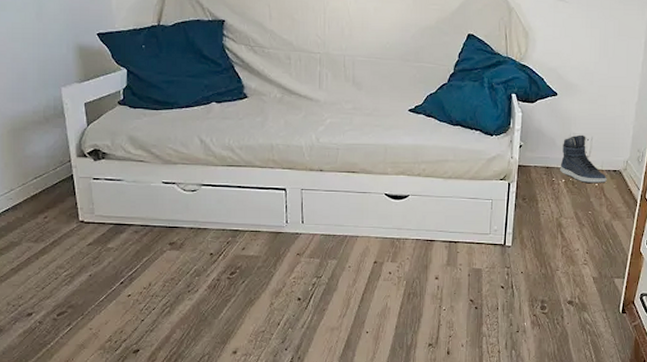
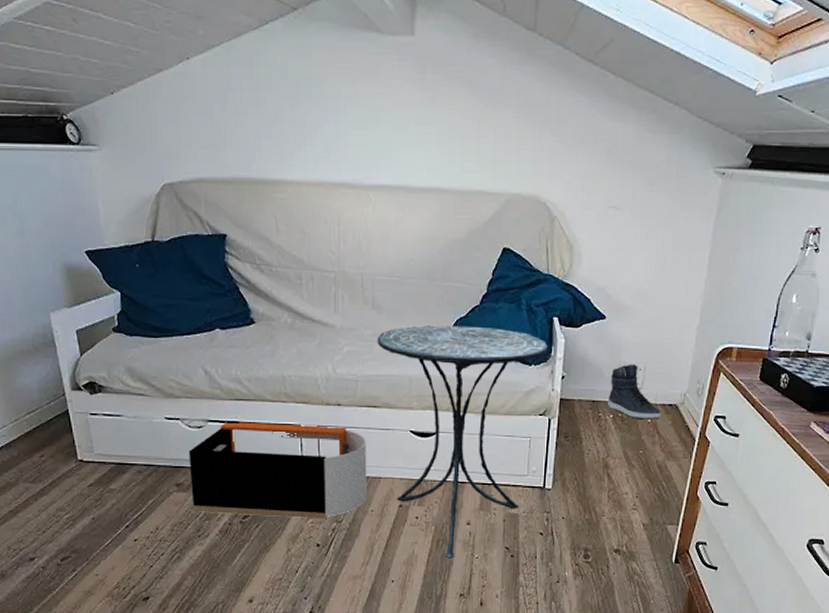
storage bin: none [182,186,346,275] -> present [188,422,367,519]
side table: none [356,100,507,310] -> present [377,325,548,558]

